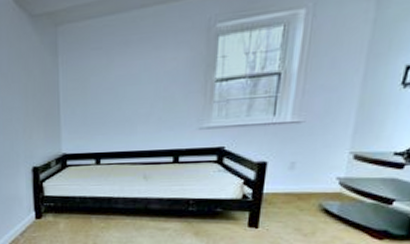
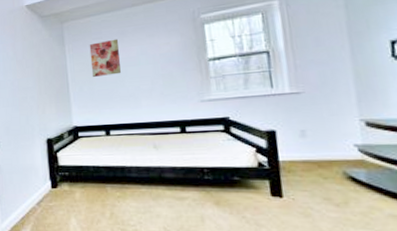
wall art: none [86,50,121,97] -> present [89,39,121,77]

